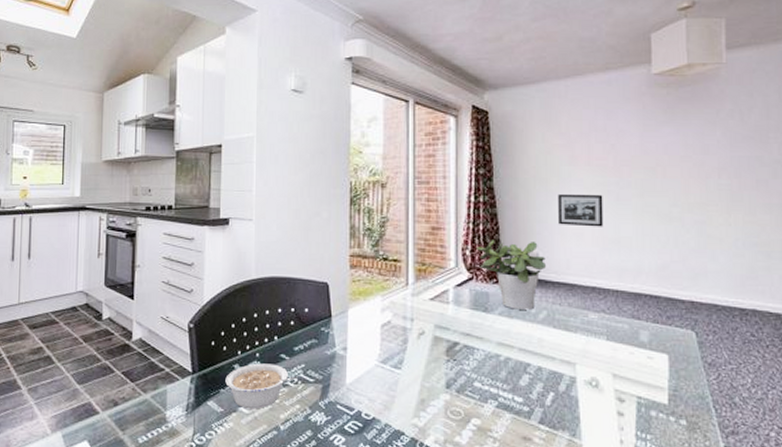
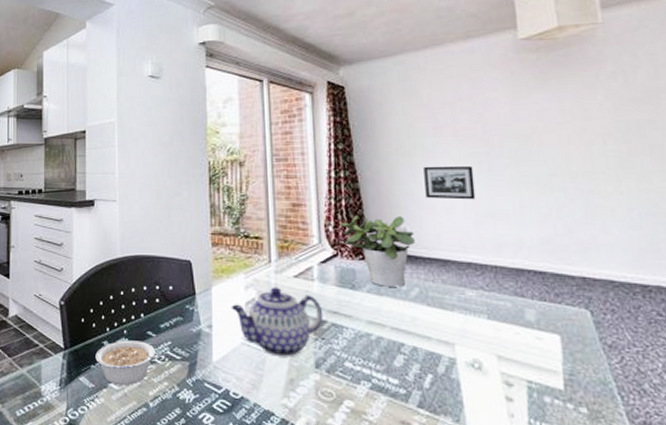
teapot: none [366,309,456,378] -> present [231,287,324,357]

